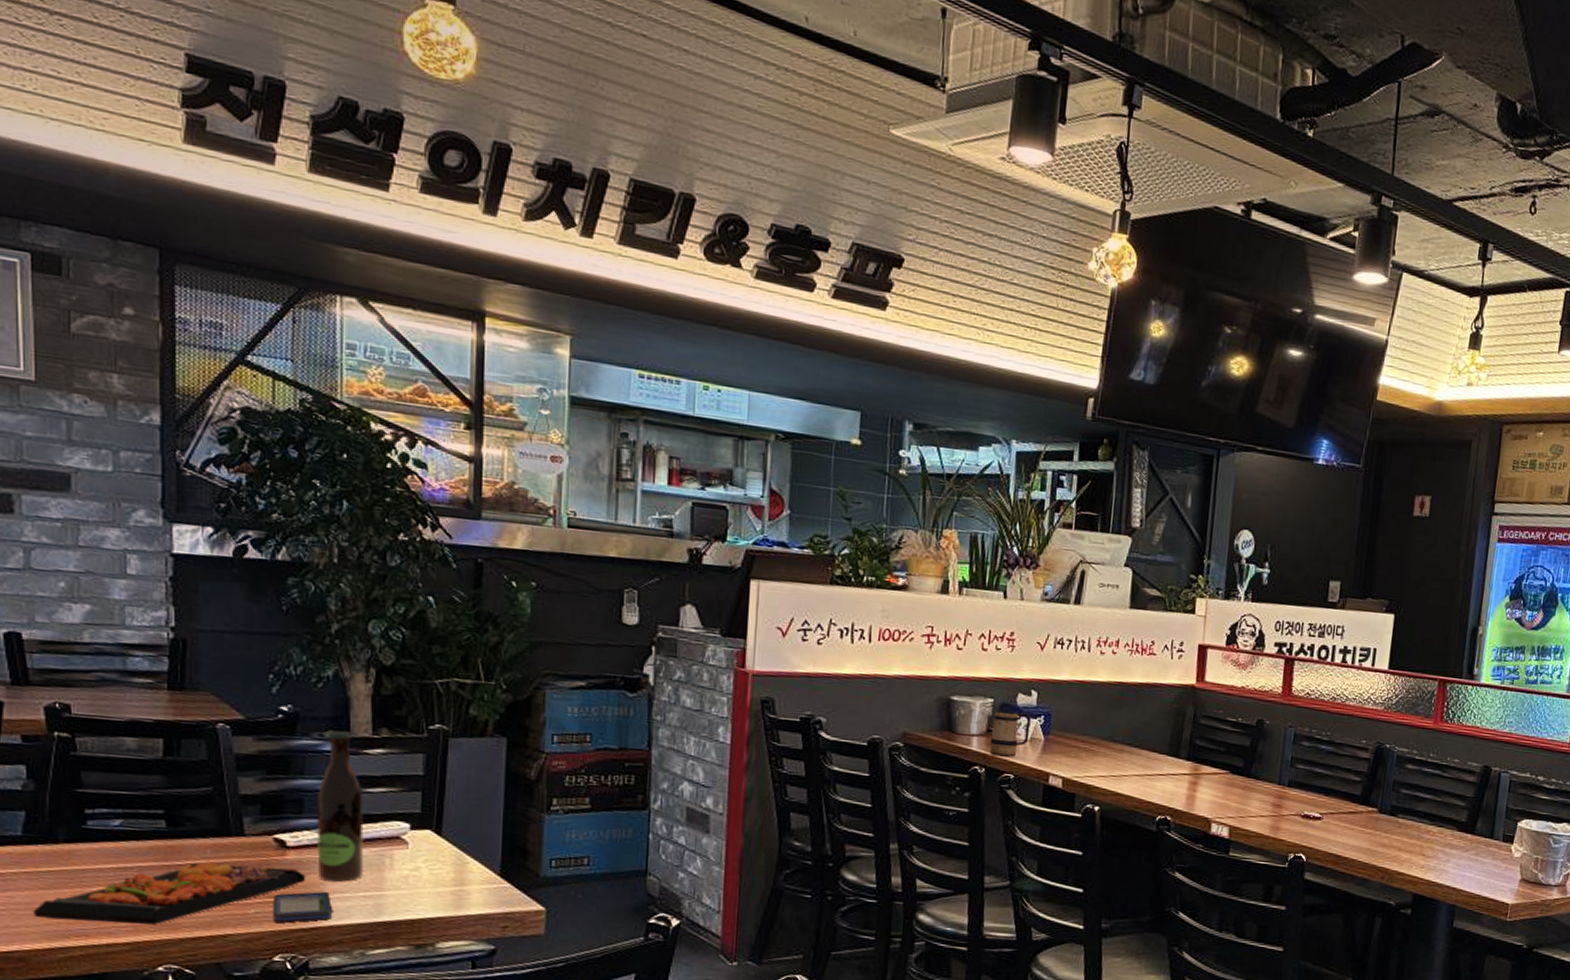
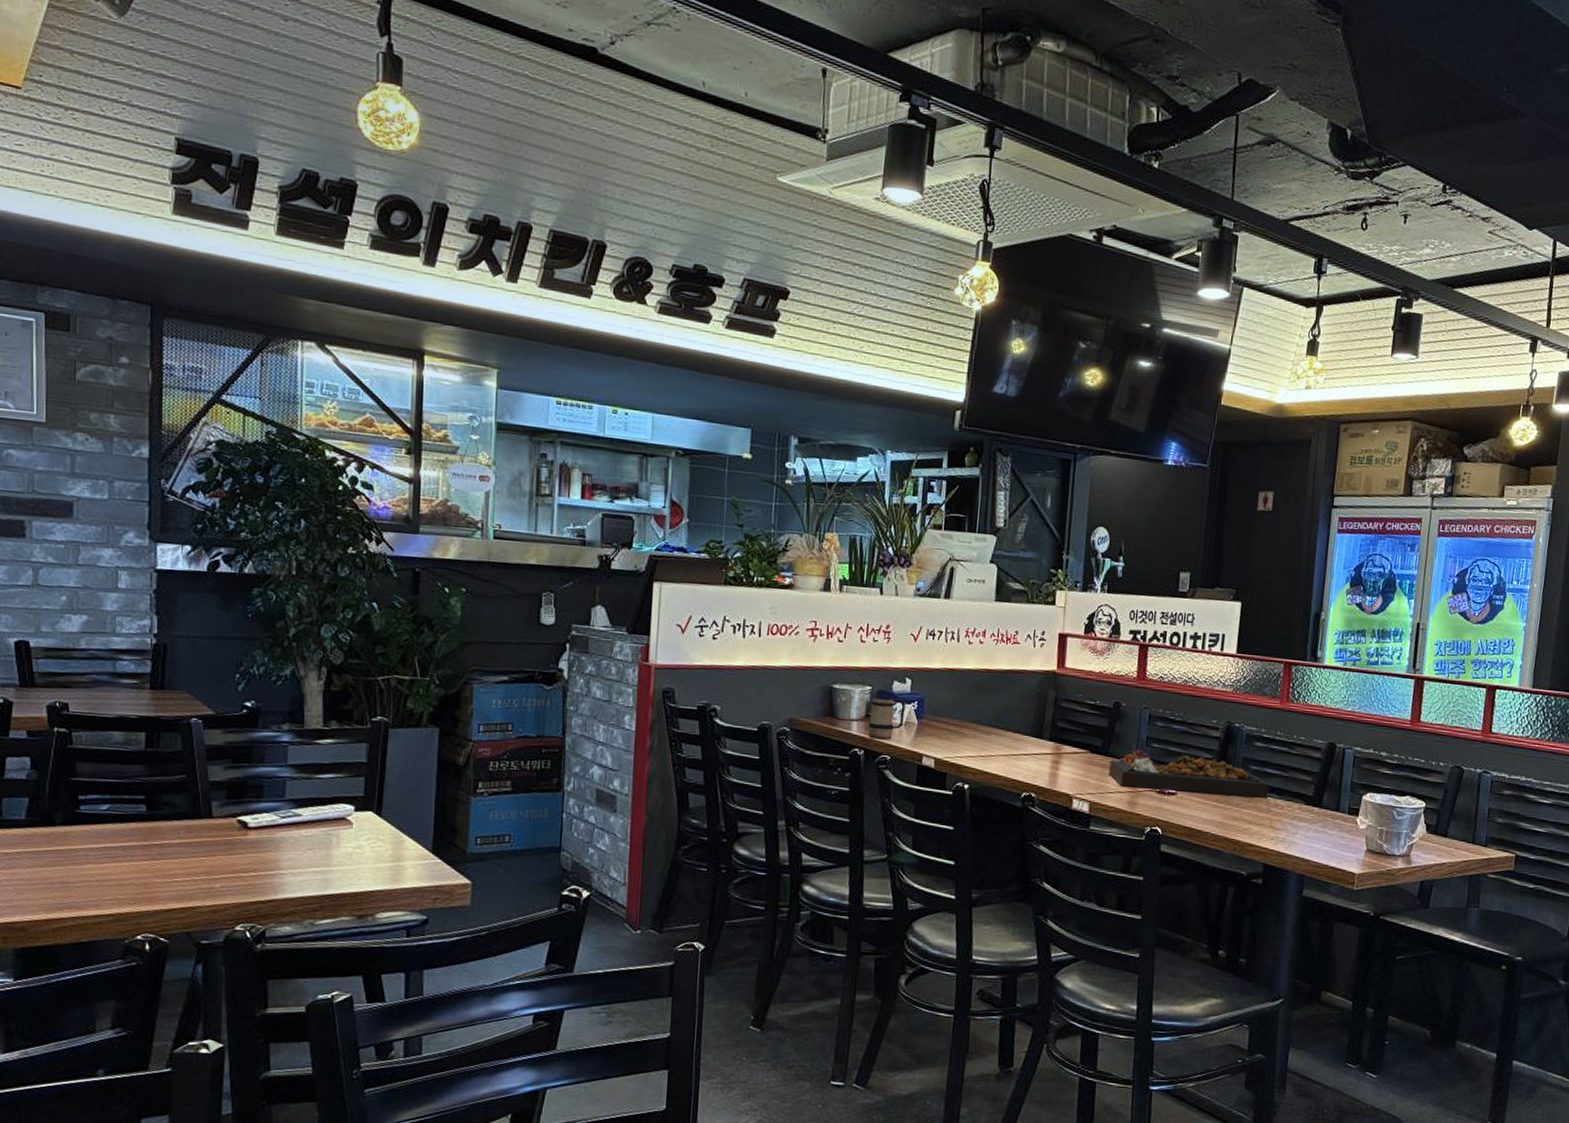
food platter: present [32,861,306,925] -> none [32,841,265,898]
mobile phone: present [272,891,333,924] -> none [235,867,287,896]
bottle: present [316,731,364,882] -> none [274,723,315,859]
food platter: none [1250,766,1421,824] -> present [1109,745,1270,798]

